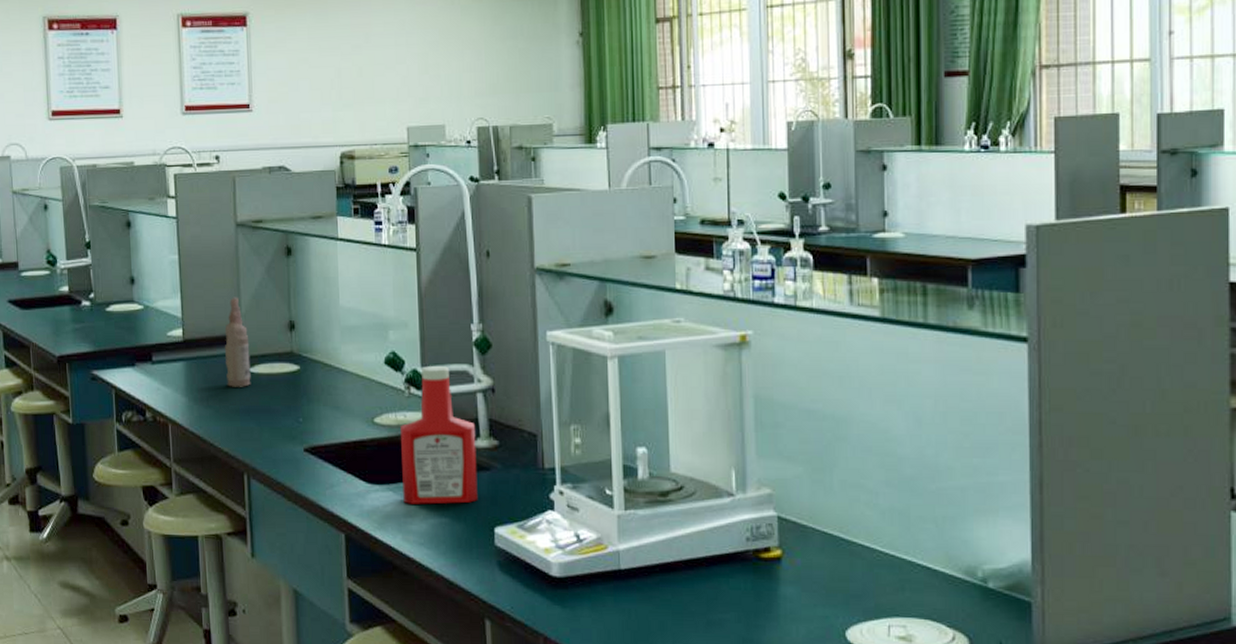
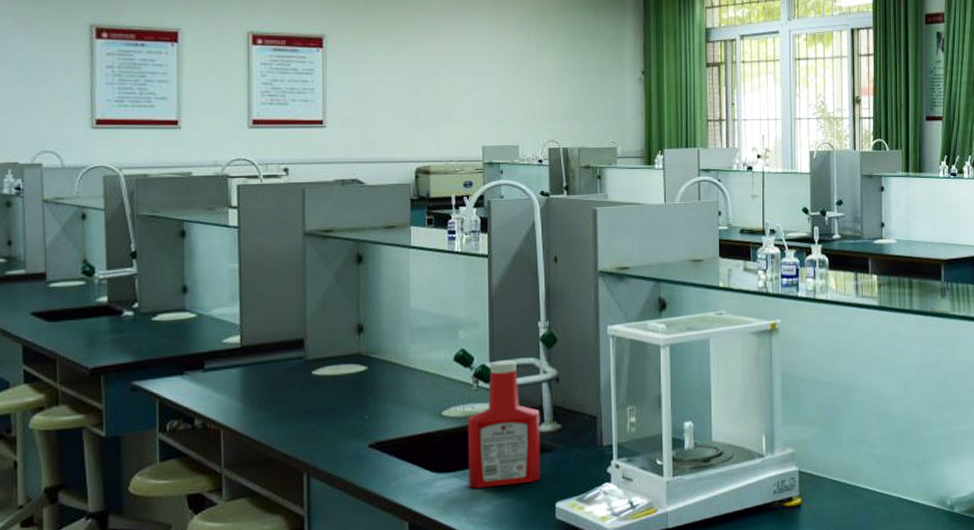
bottle: present [224,297,251,387] -> none [286,303,315,390]

